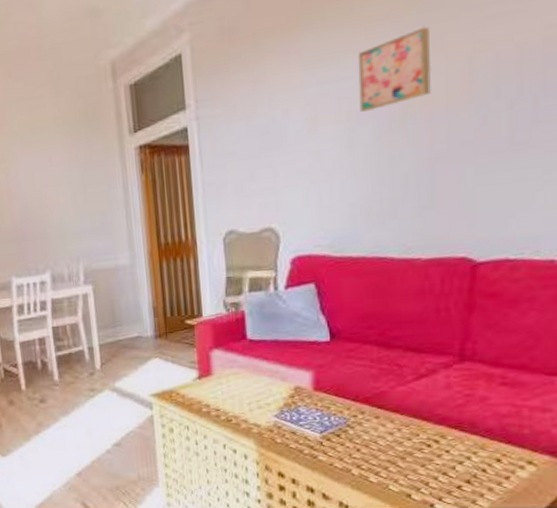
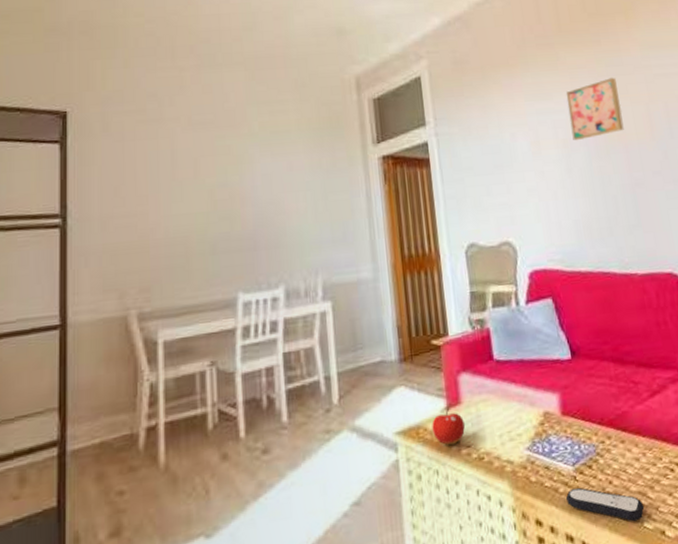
fruit: none [184,378,215,407] -> present [432,408,465,445]
remote control: none [311,451,392,484] -> present [566,487,645,522]

